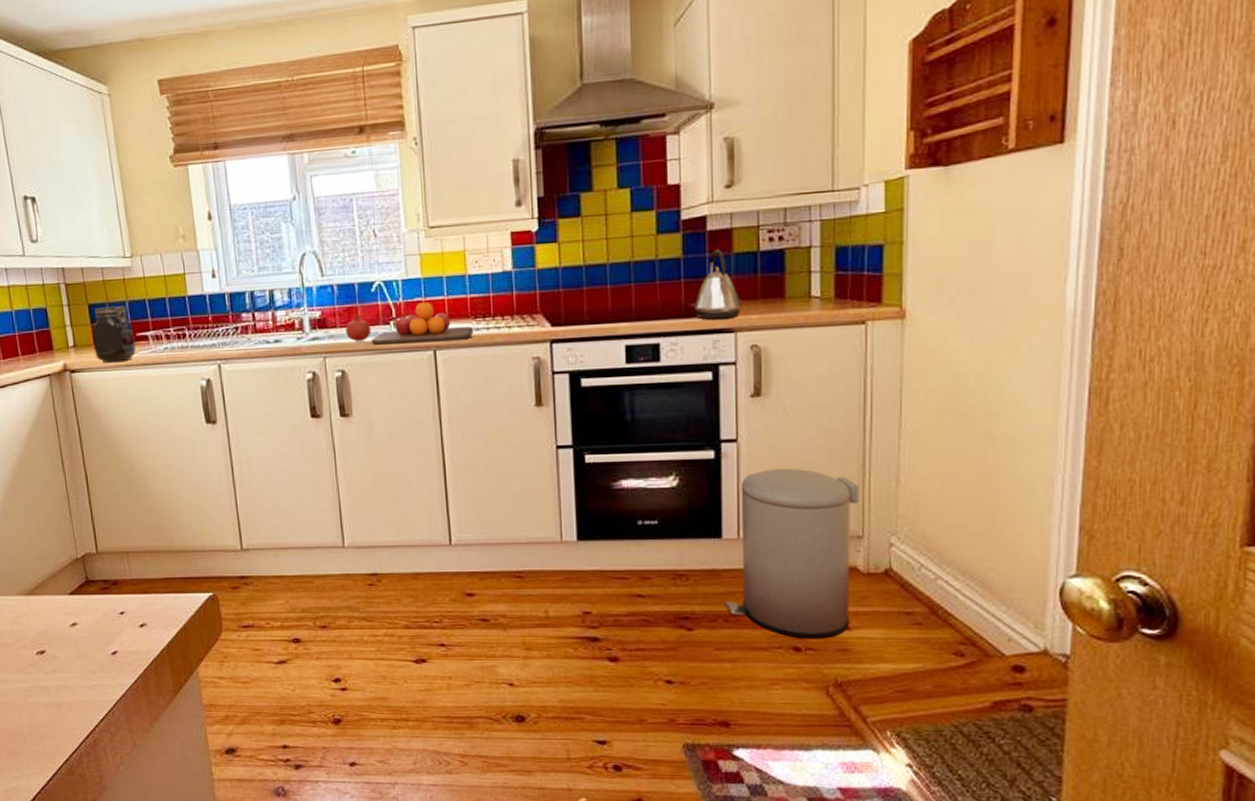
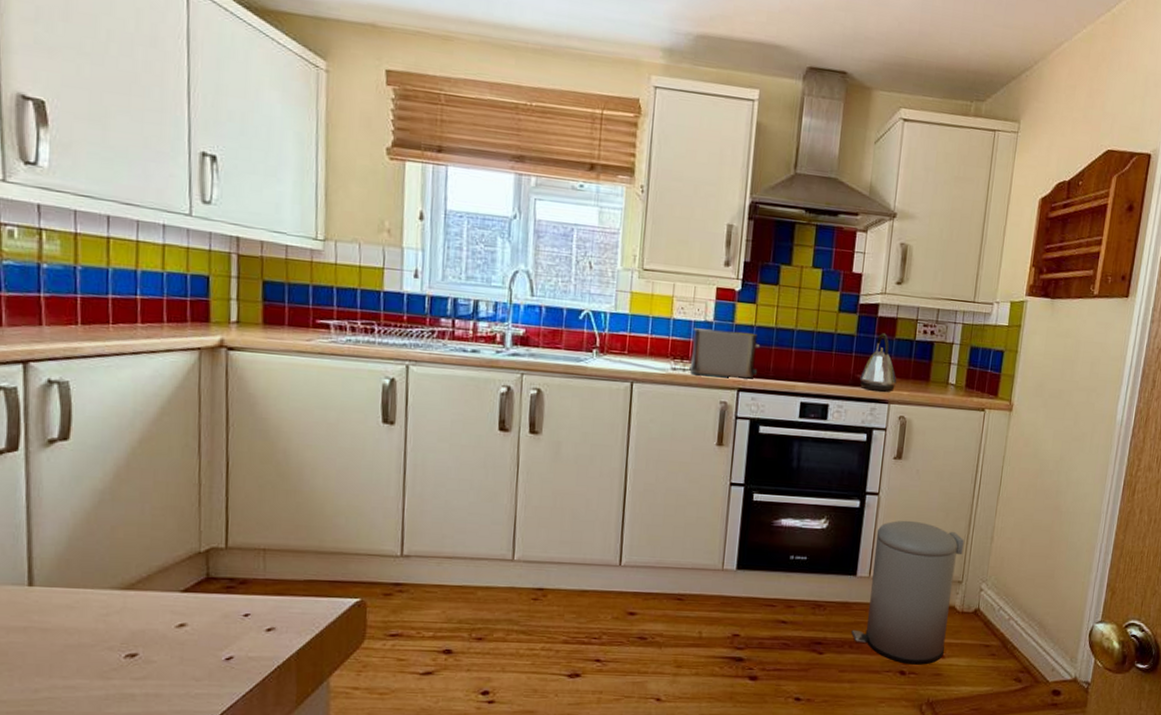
jar: present [92,306,136,363] -> none [261,286,314,347]
fruit: present [345,315,372,342] -> none [547,338,574,364]
chopping board: present [371,302,474,345] -> none [571,336,671,377]
toaster: none [491,275,571,332] -> present [688,328,761,380]

